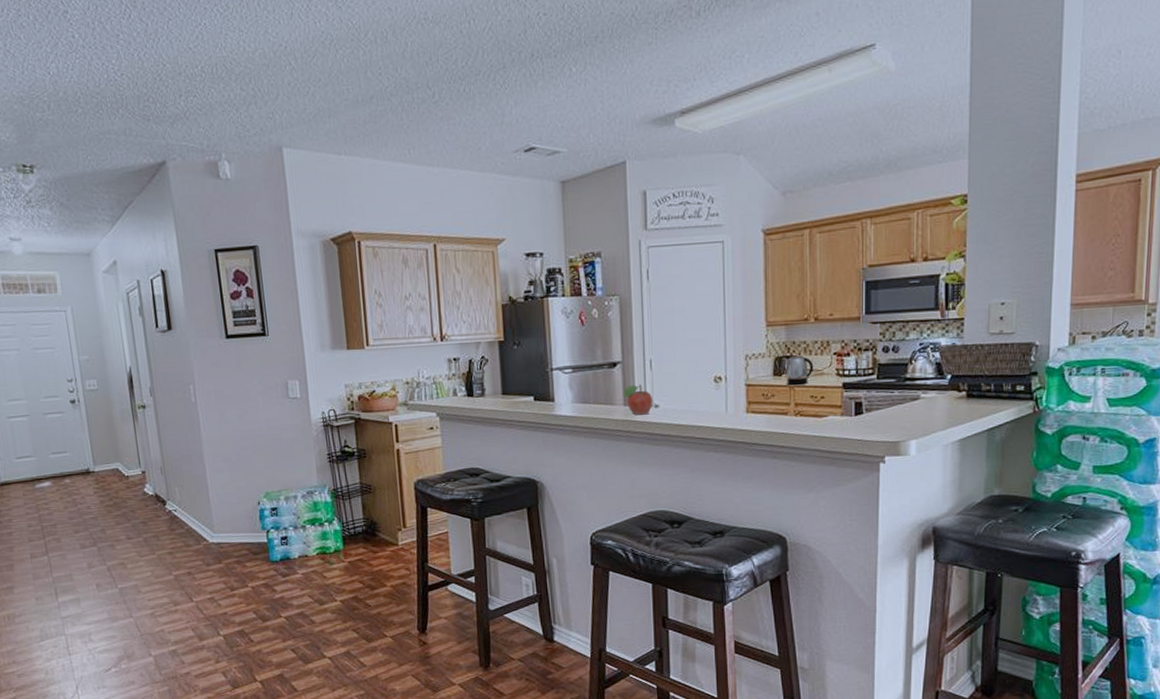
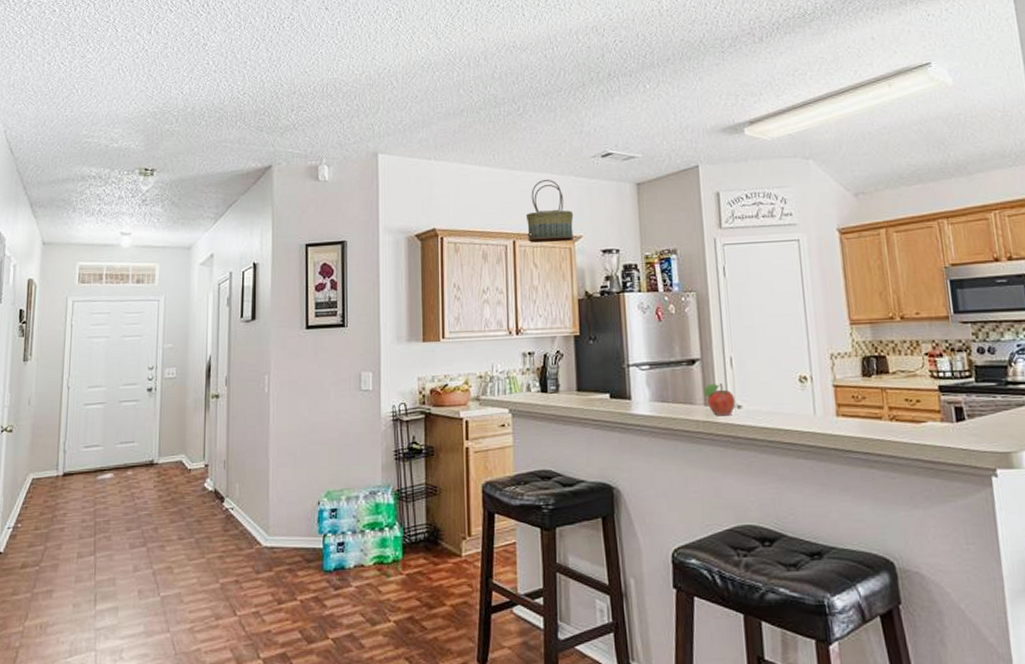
basket: none [446,177,496,246] -> present [525,180,574,243]
kettle: present [785,355,814,385] -> none [874,355,905,387]

